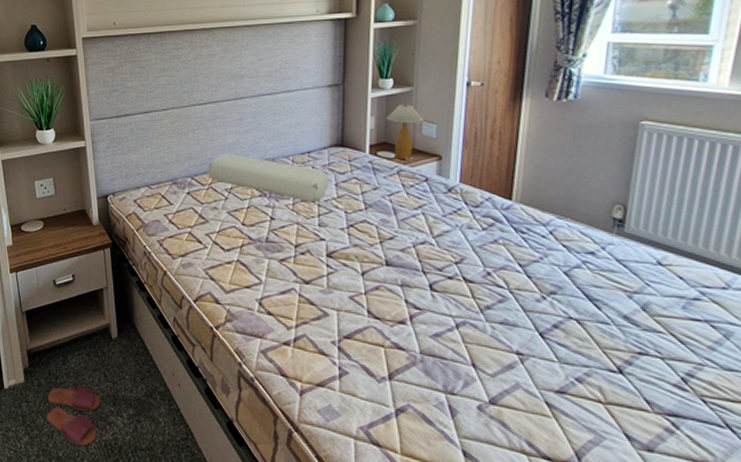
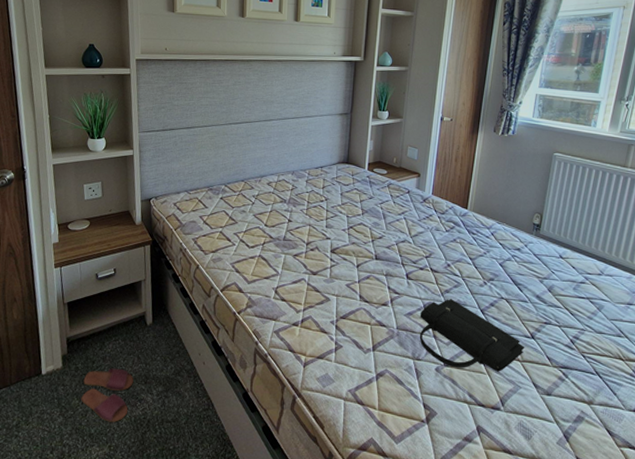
cushion: present [208,153,329,203] -> none [239,165,336,208]
table lamp: present [386,101,424,160] -> none [381,130,409,176]
handbag: none [451,317,609,416] -> present [419,299,525,372]

